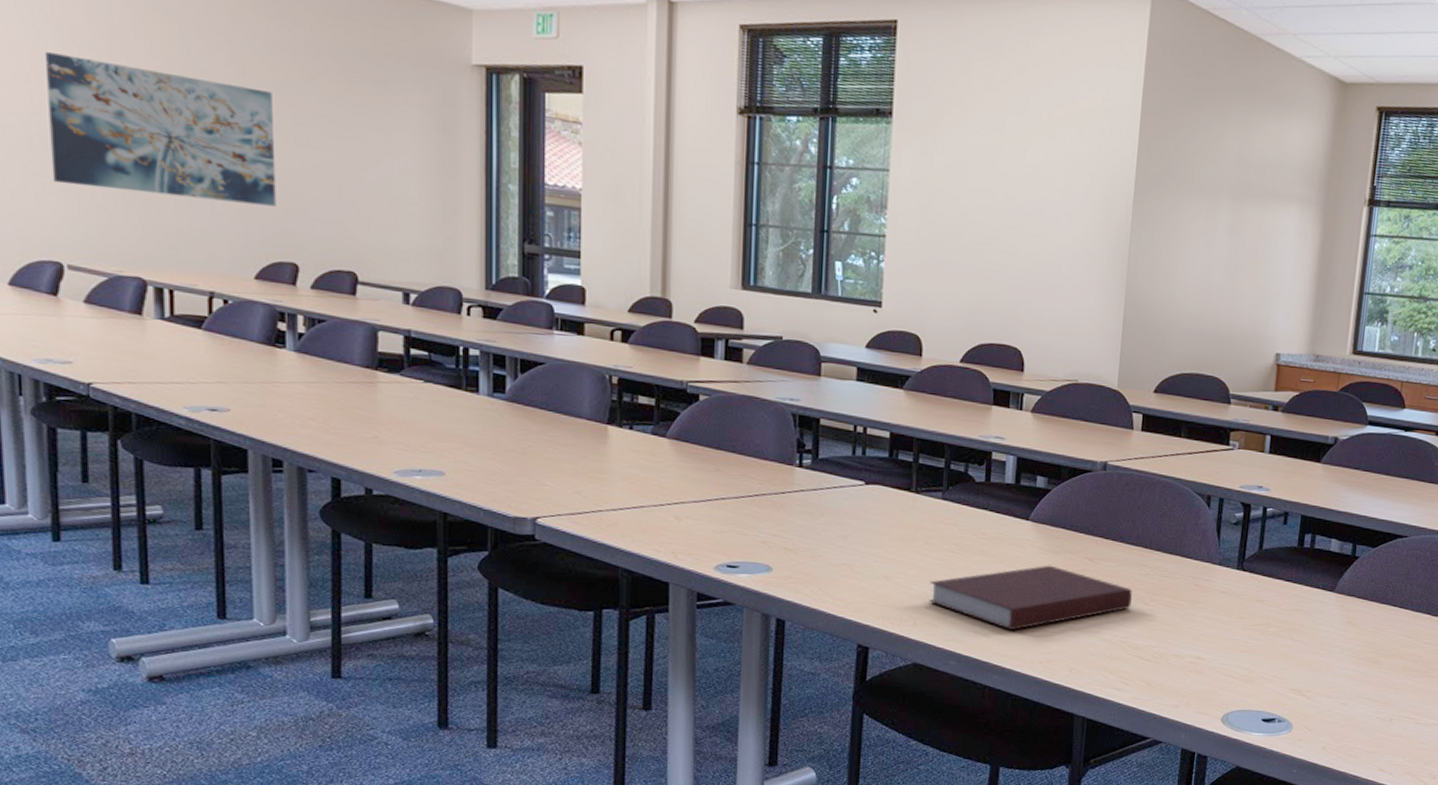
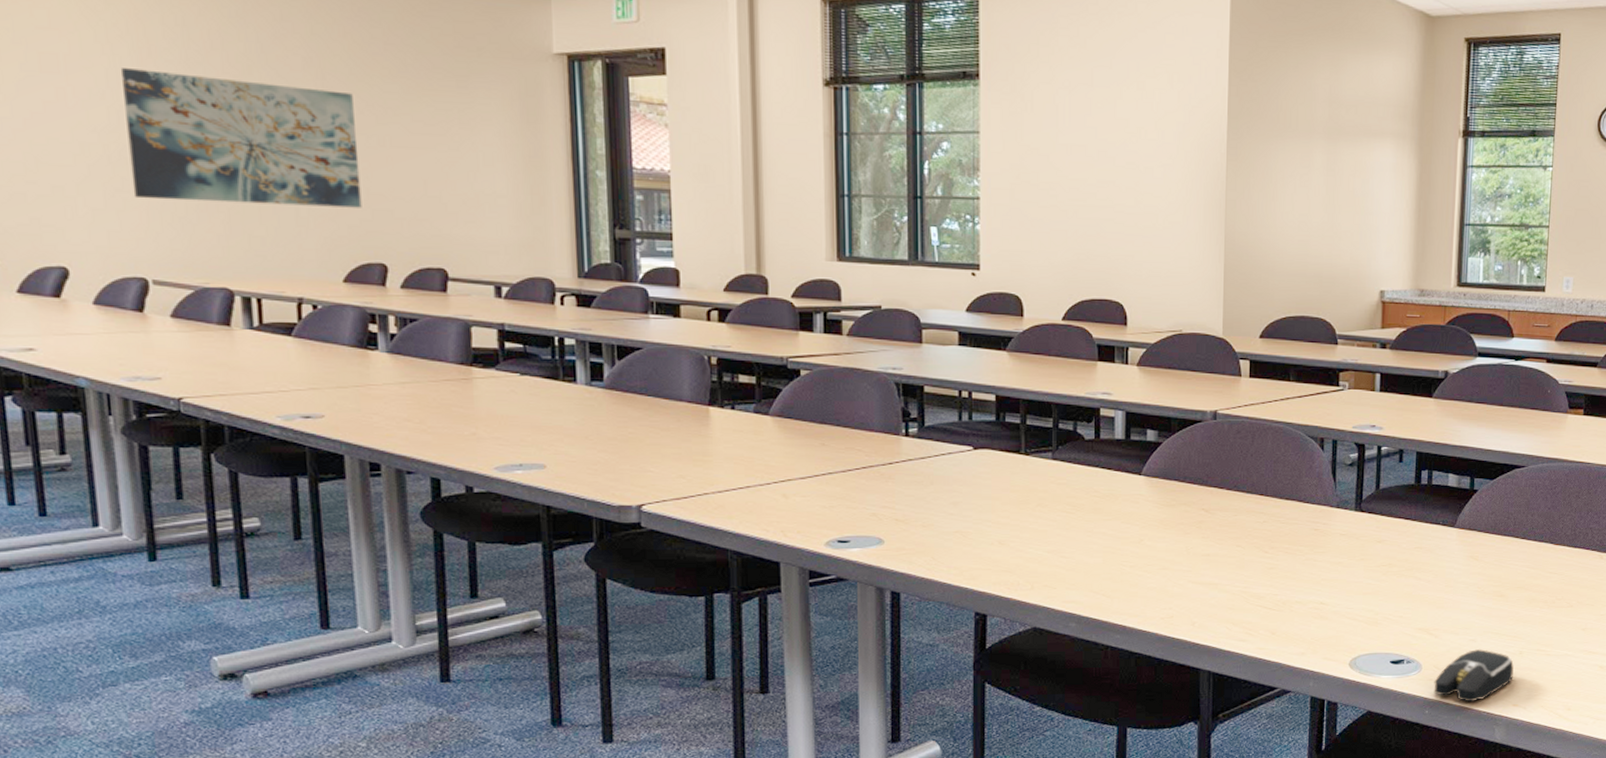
notebook: present [929,565,1132,631] -> none [1045,519,1251,588]
computer mouse: none [1302,713,1383,765] -> present [1433,649,1514,703]

